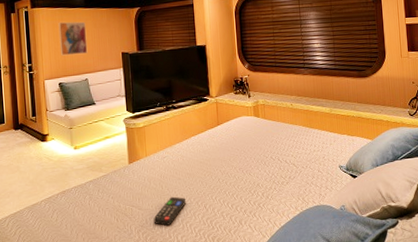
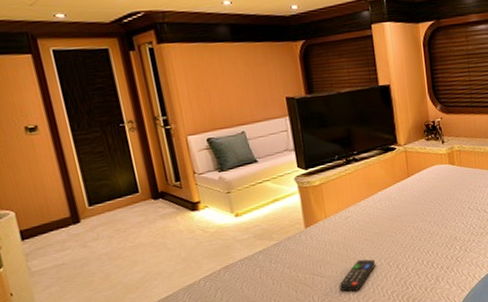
wall art: present [58,21,88,56] -> none [197,59,242,105]

